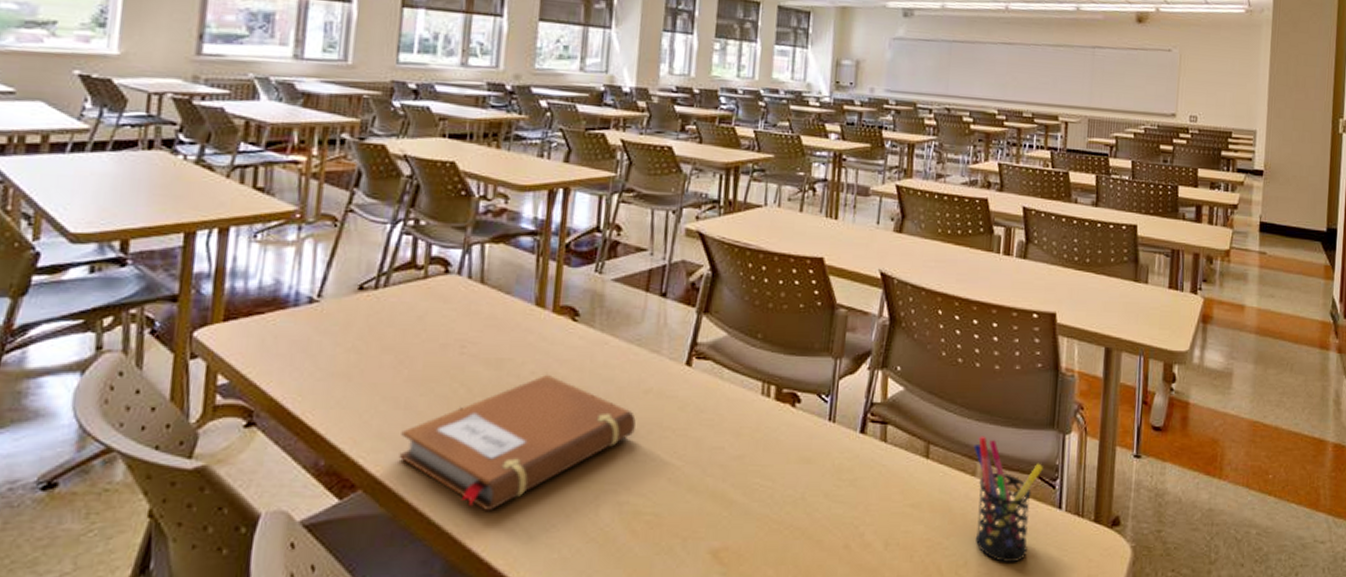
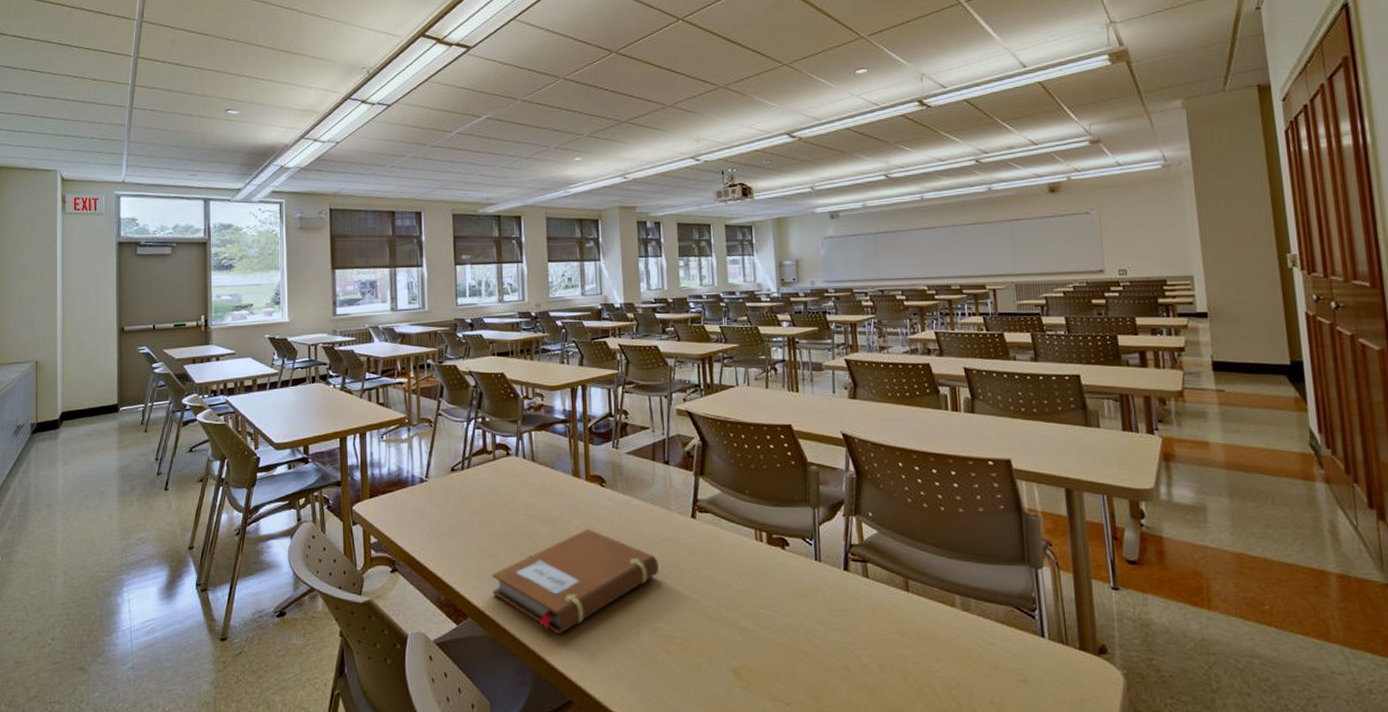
pen holder: present [974,436,1043,563] -> none [949,571,1020,686]

